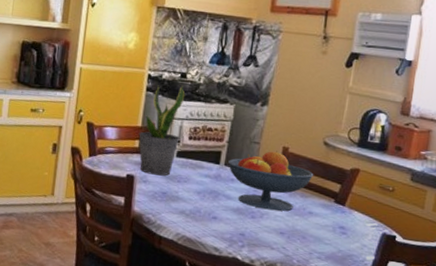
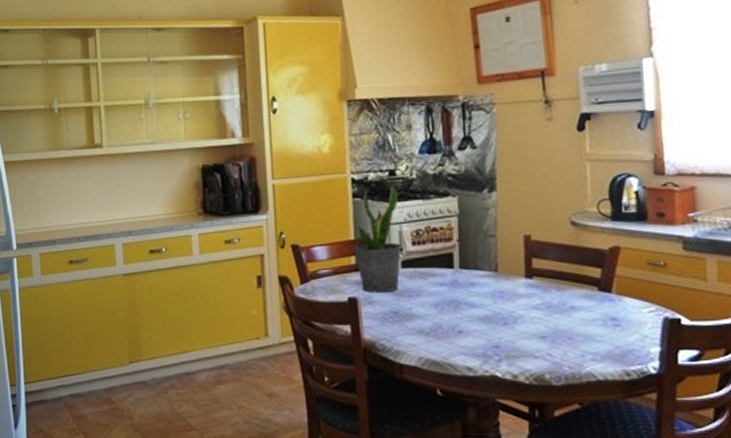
fruit bowl: present [228,151,314,211] -> none [463,241,567,313]

